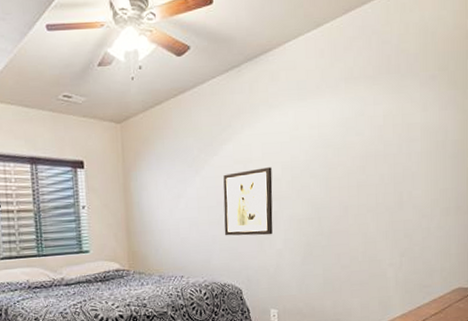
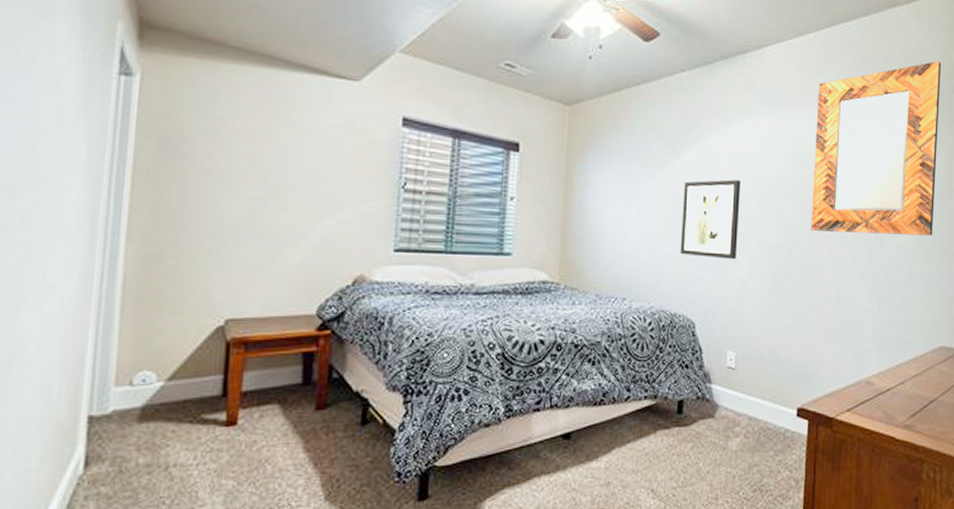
home mirror: none [336,29,455,202] -> present [811,61,941,236]

